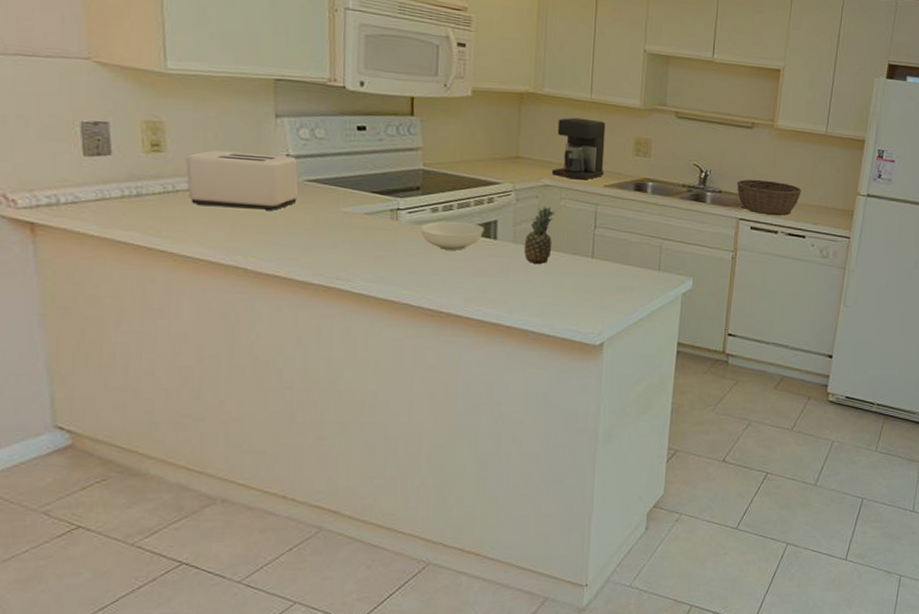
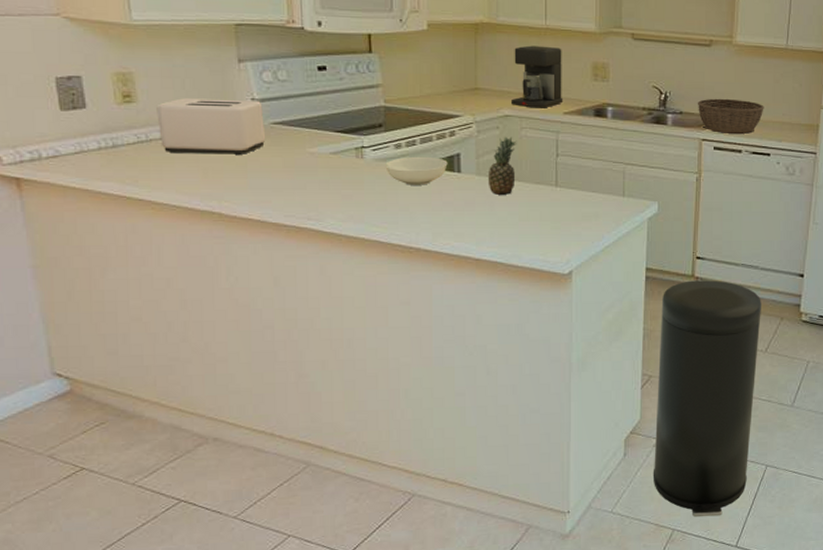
pedal bin: none [673,357,790,594] -> present [653,280,761,517]

